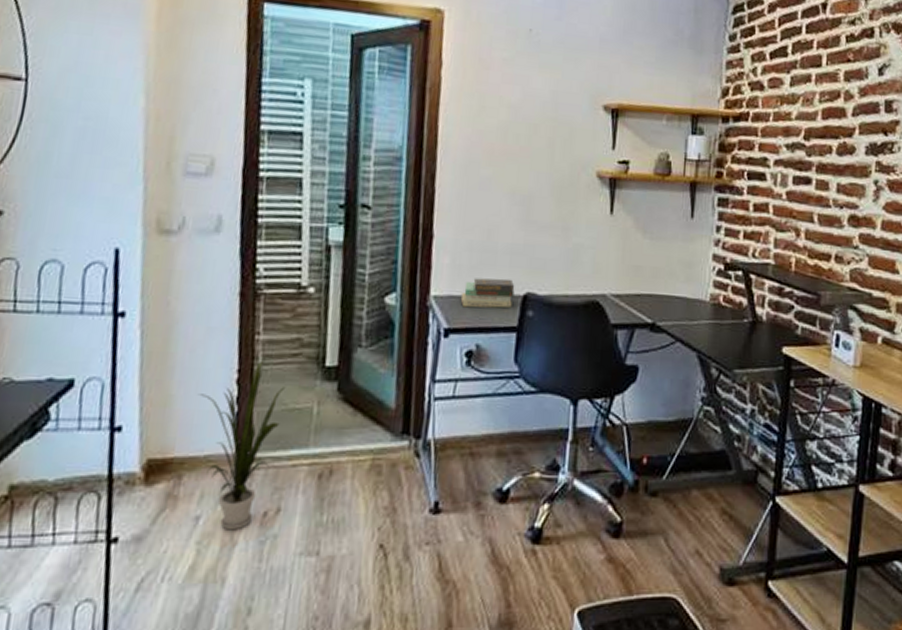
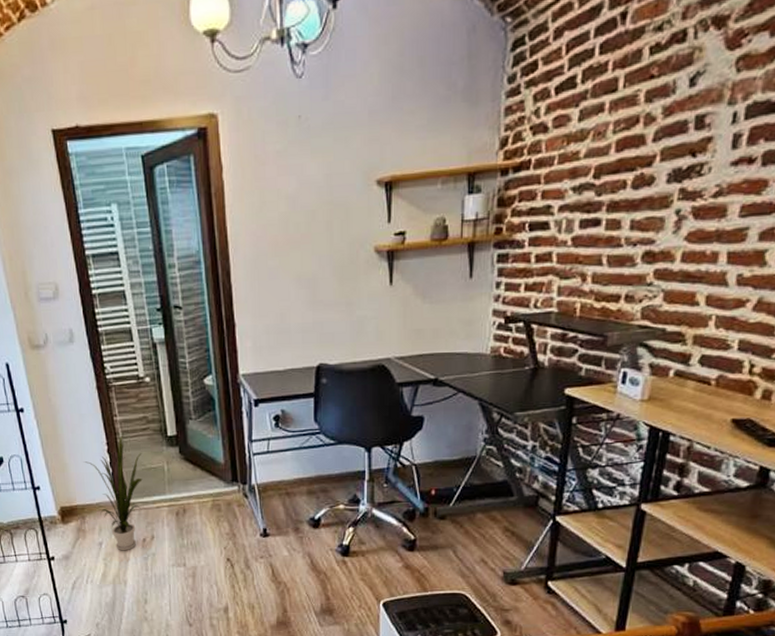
books: present [460,278,515,308] -> none [264,353,309,381]

